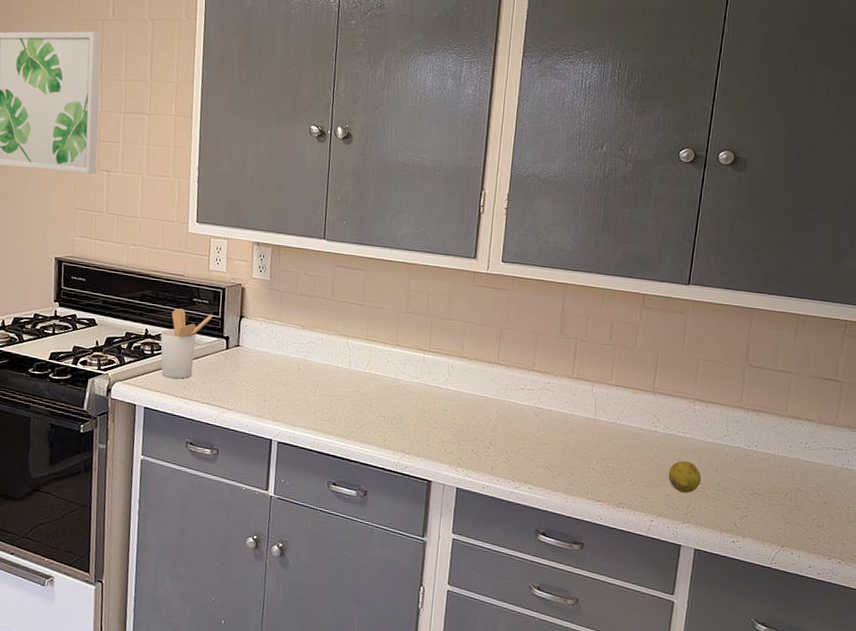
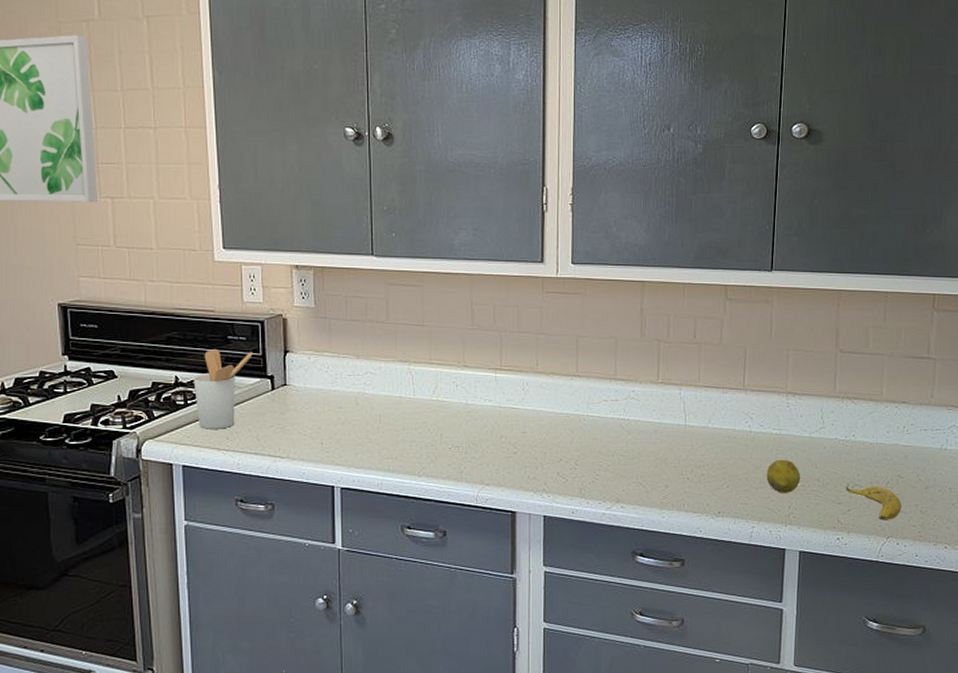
banana: none [744,490,799,530] -> present [845,483,902,520]

